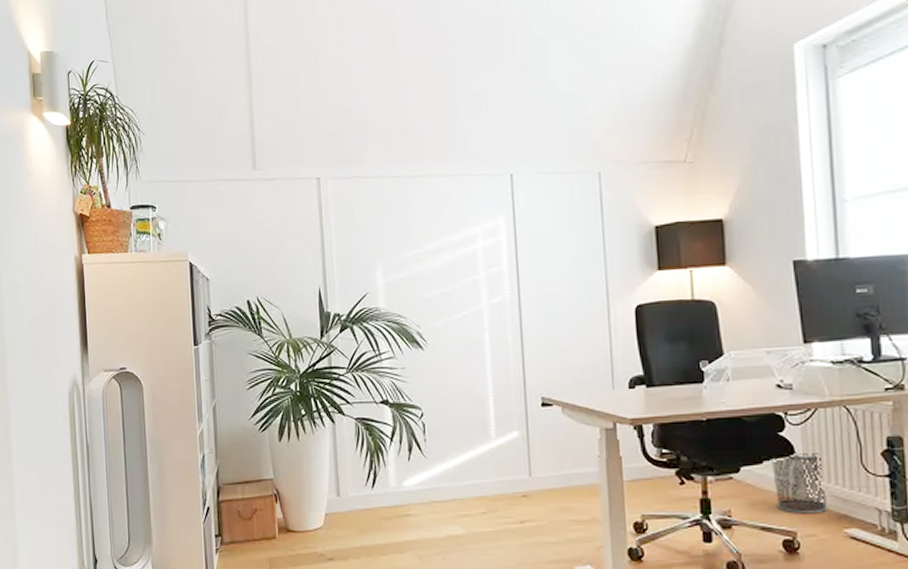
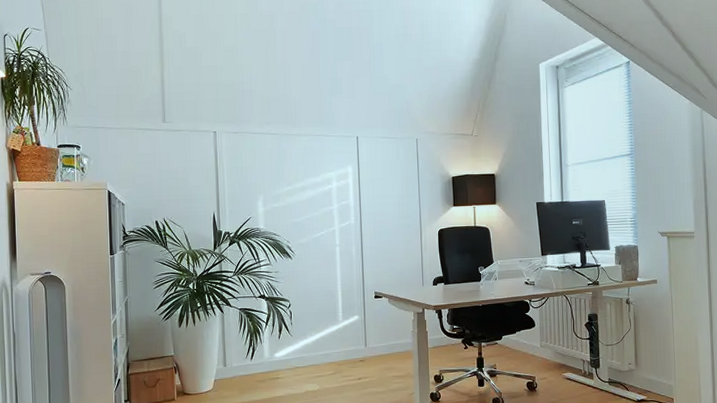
waste bin: present [771,452,828,514] -> none [521,325,554,365]

